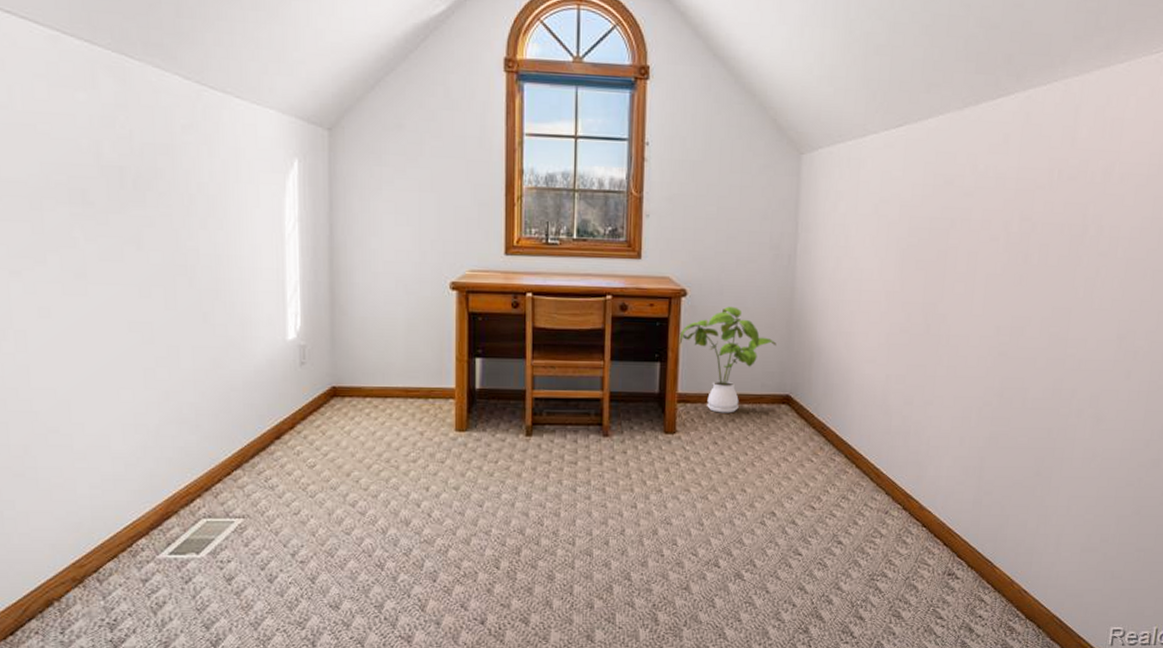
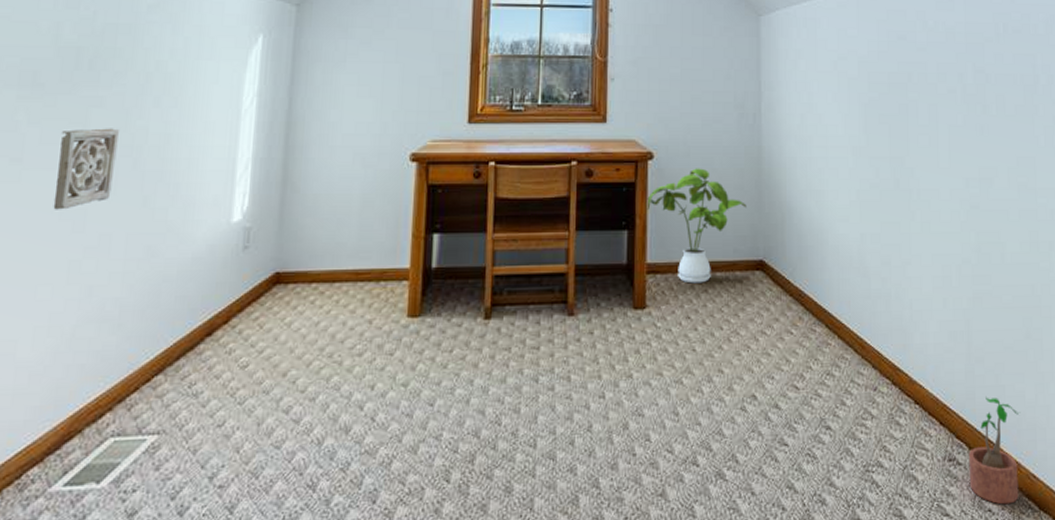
wall ornament: none [119,247,173,323] -> present [53,128,119,210]
potted plant: none [964,524,1021,613] -> present [968,397,1021,505]

